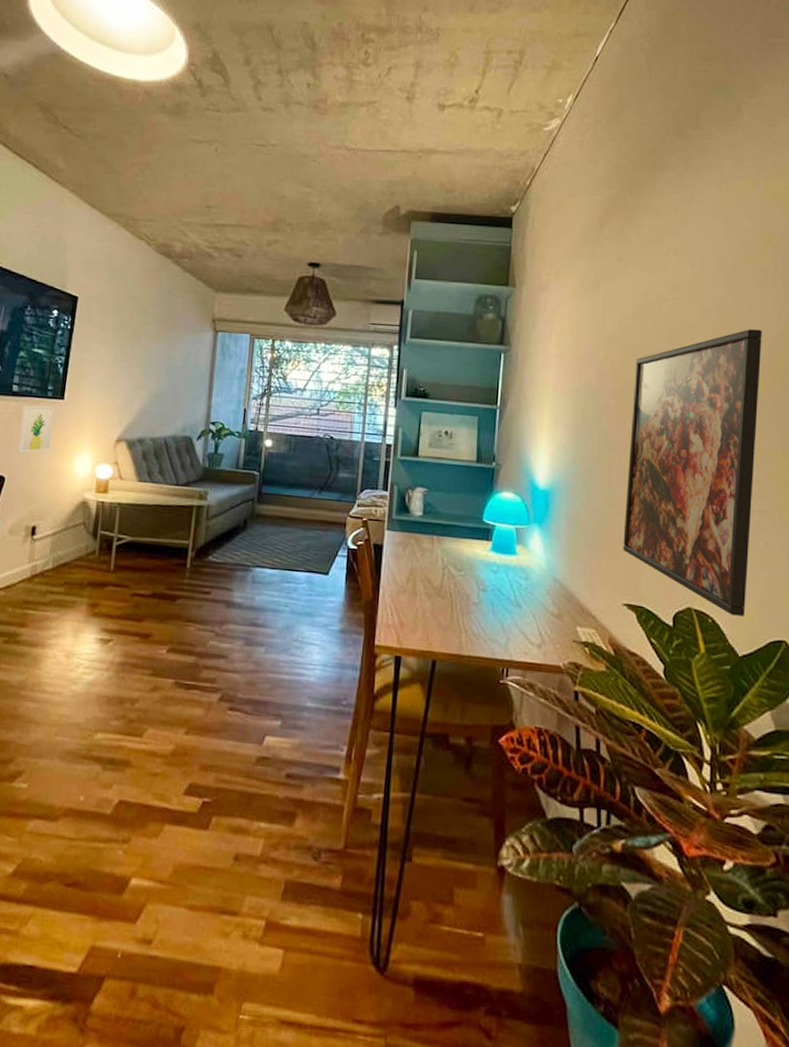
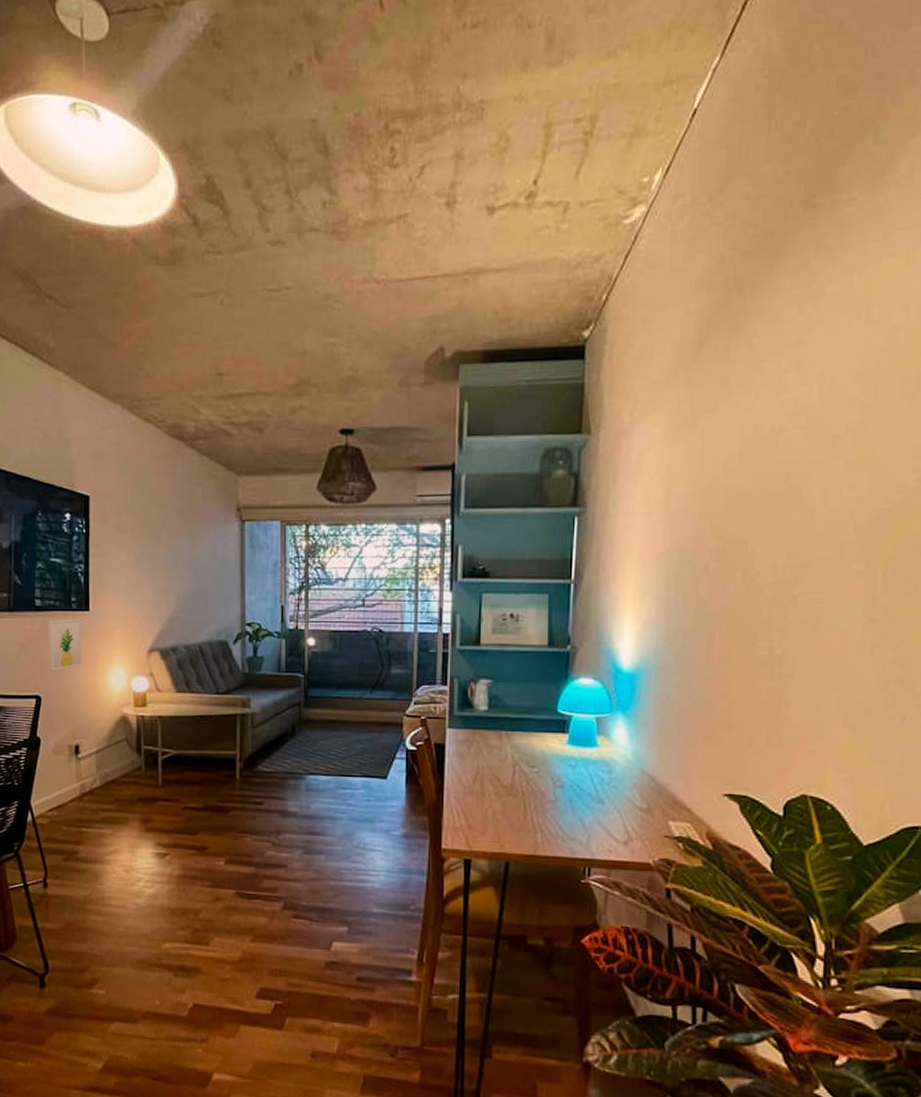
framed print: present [623,329,762,616] -> none [724,457,912,802]

